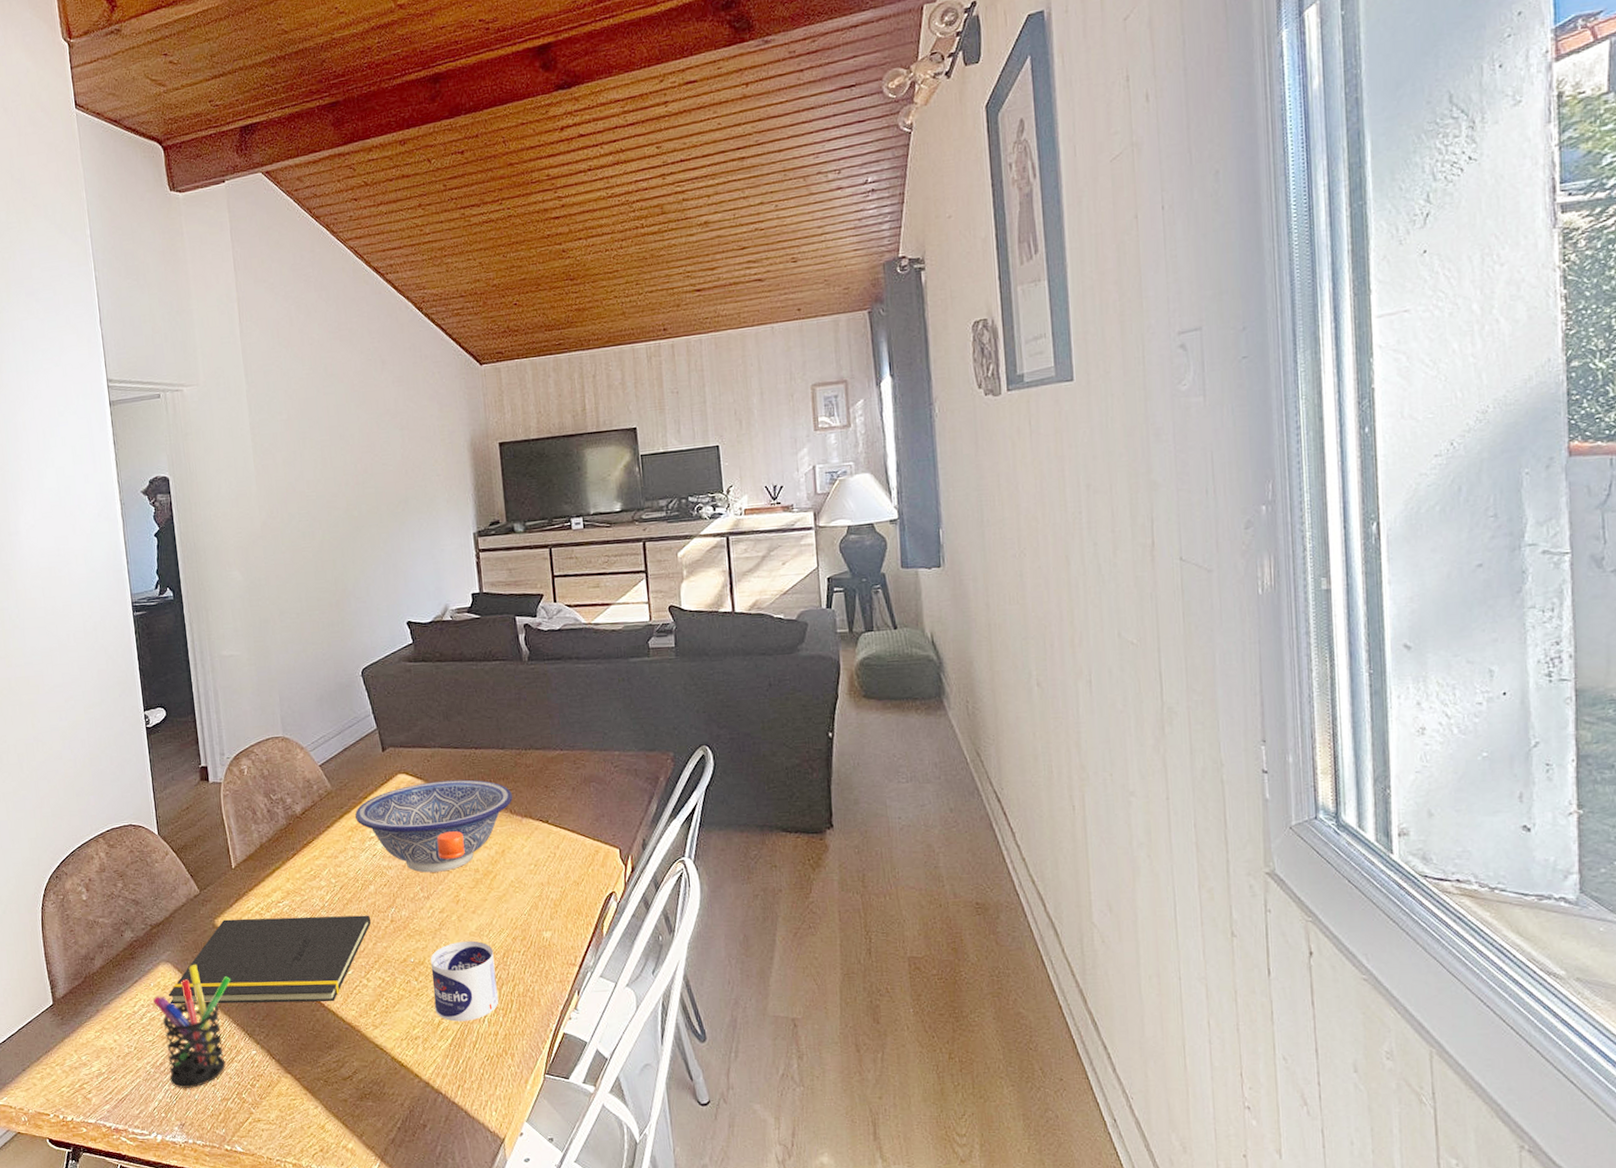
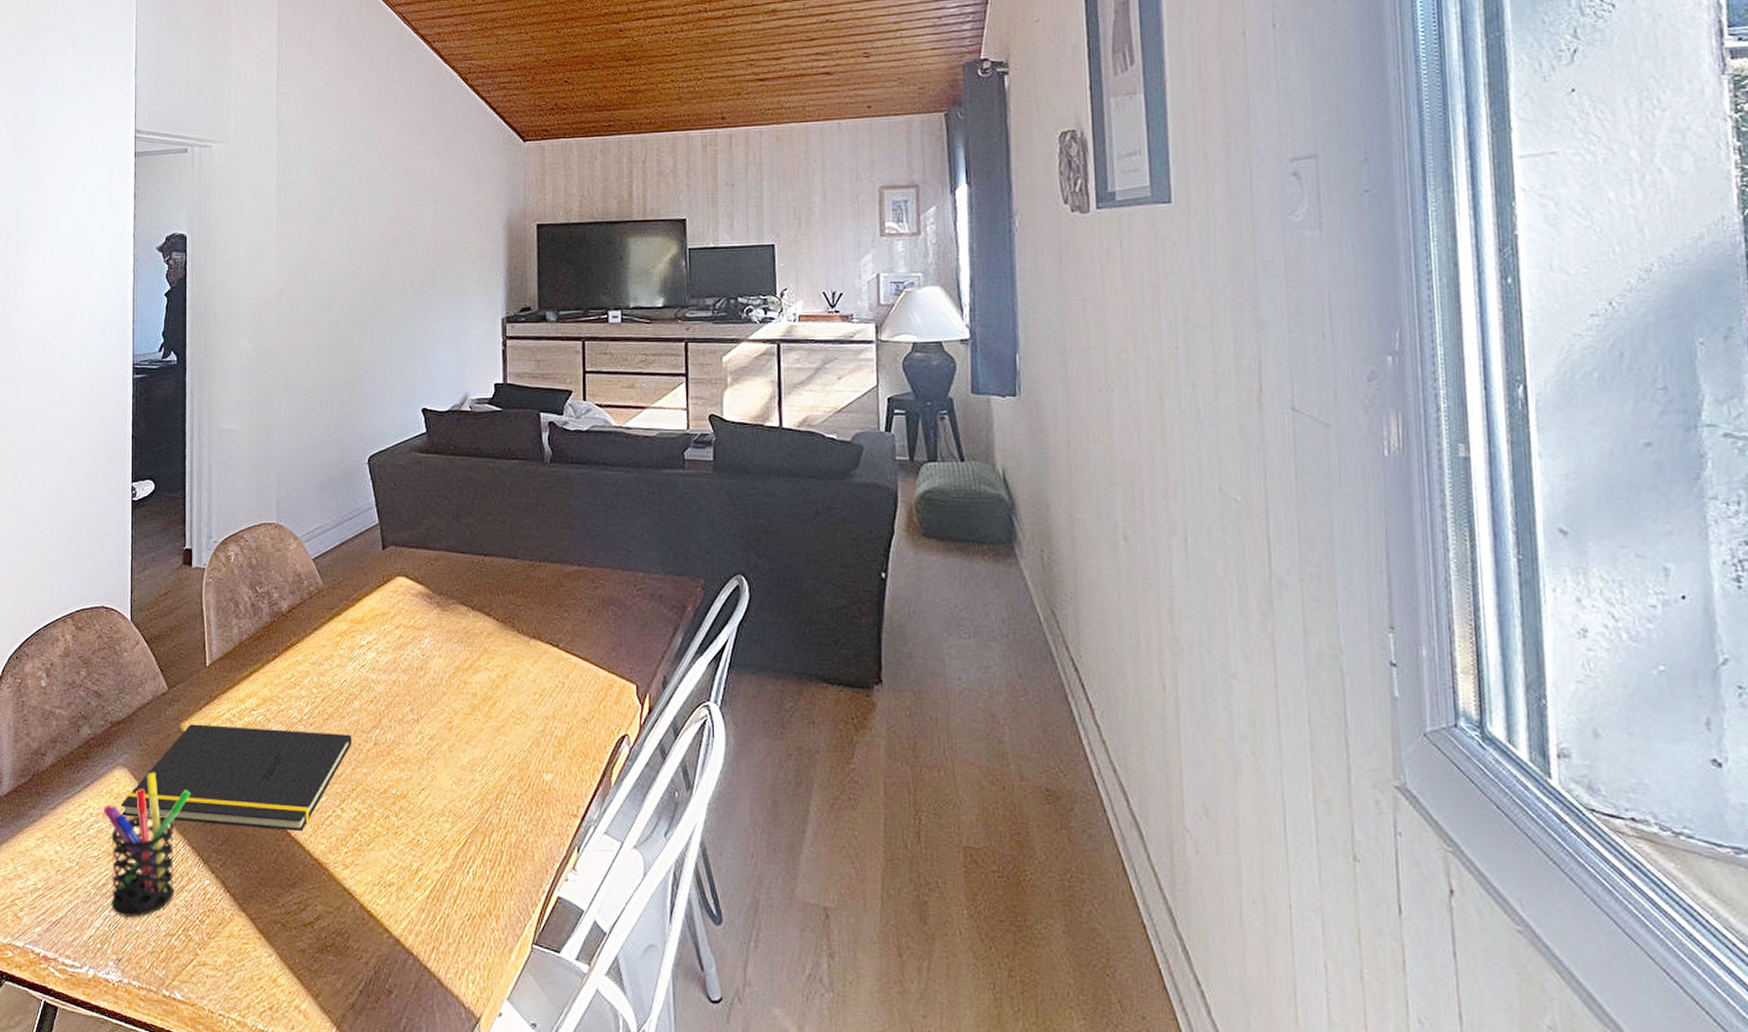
decorative bowl: present [355,779,512,873] -> none [346,588,521,692]
water bottle: present [430,831,499,1022] -> none [414,647,488,871]

